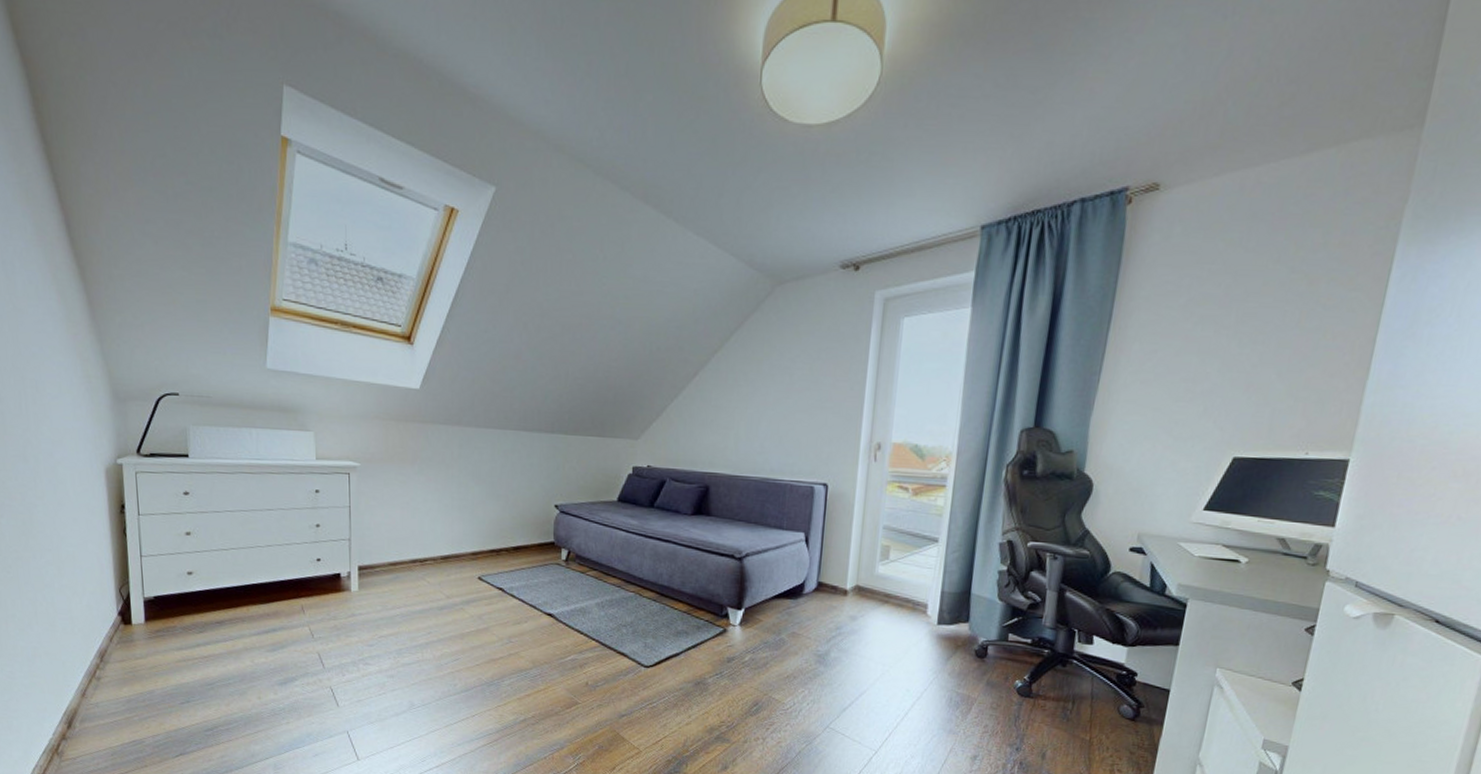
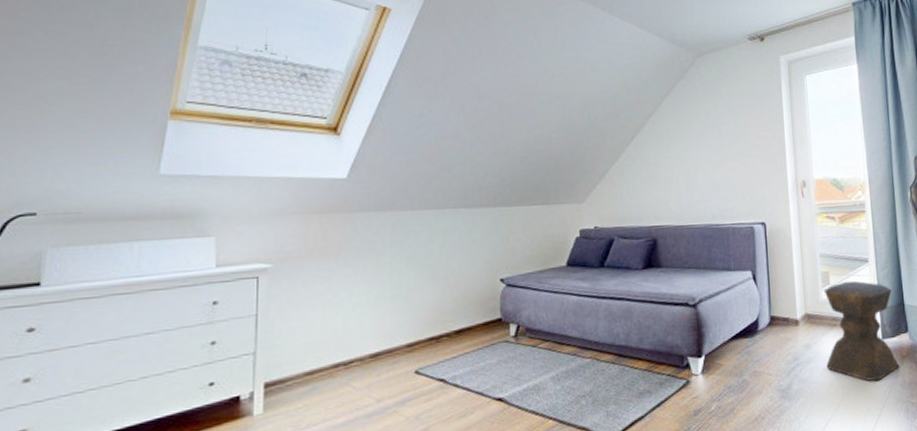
stool: none [870,559,959,665] -> present [823,280,900,382]

